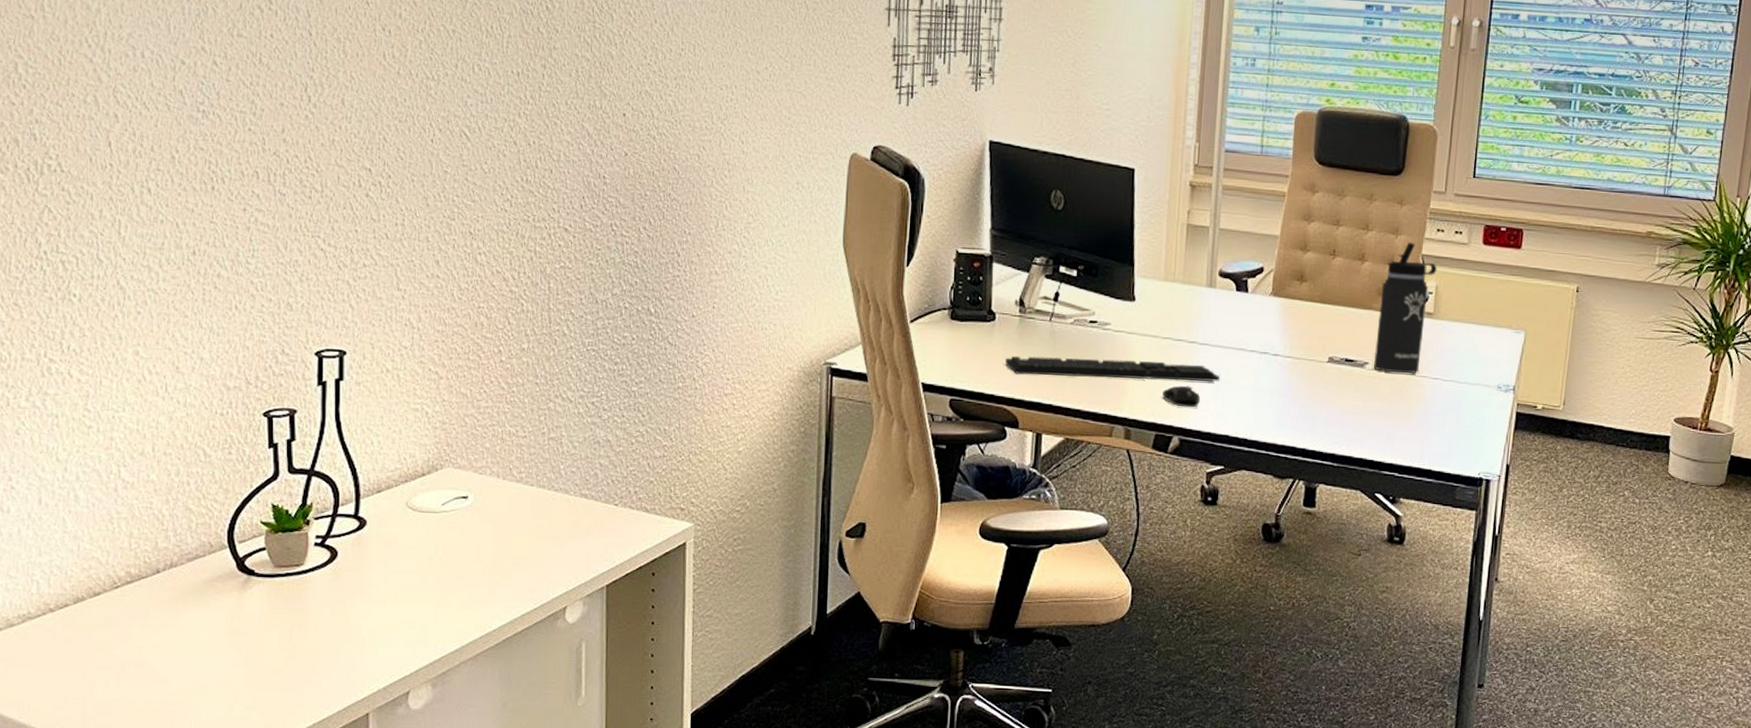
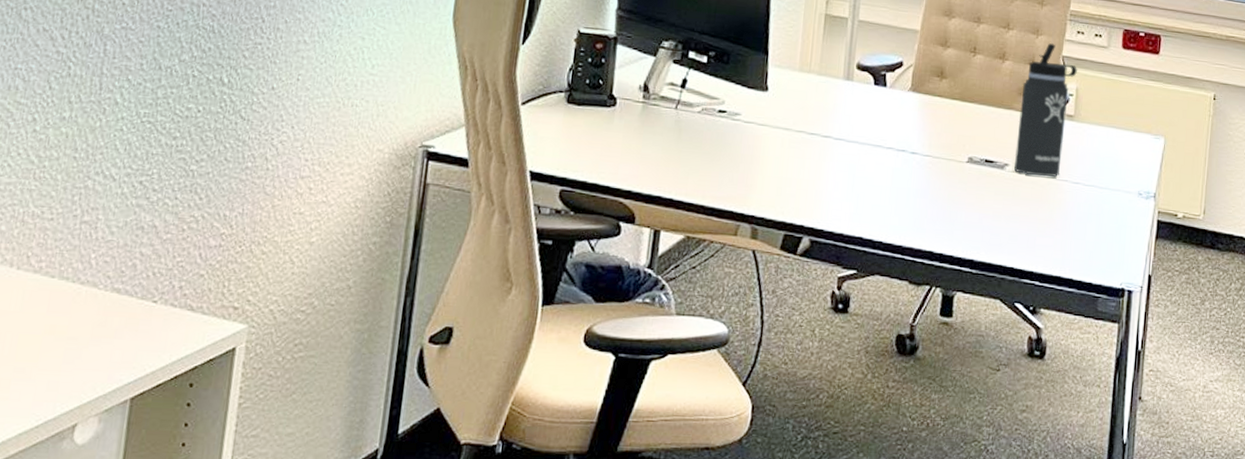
keyboard: present [1005,355,1220,382] -> none [624,144,855,180]
computer mouse: present [1162,385,1201,408] -> none [793,182,834,207]

